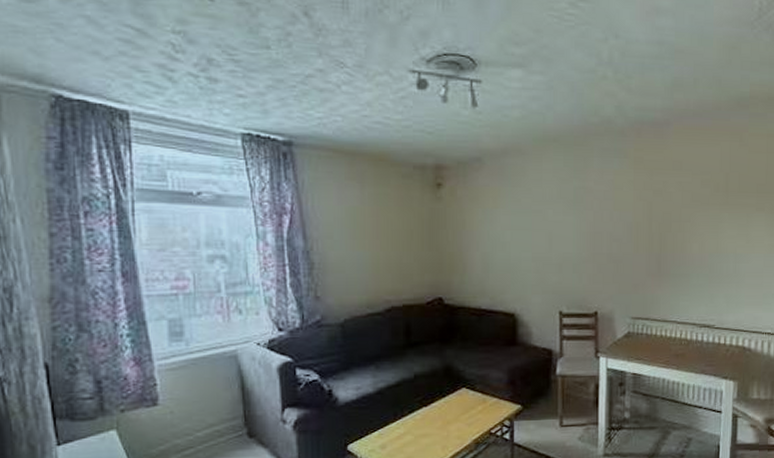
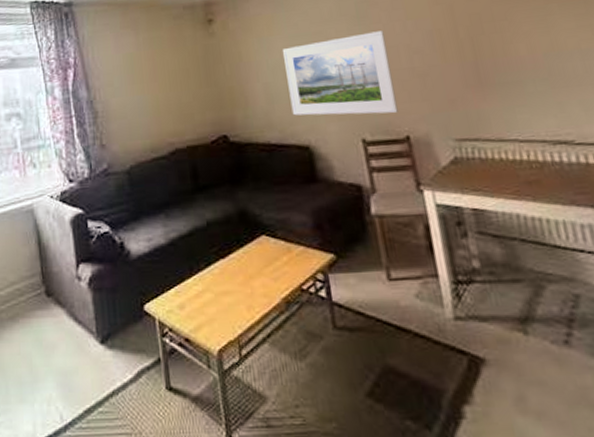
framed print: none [503,217,593,292] -> present [282,31,398,116]

